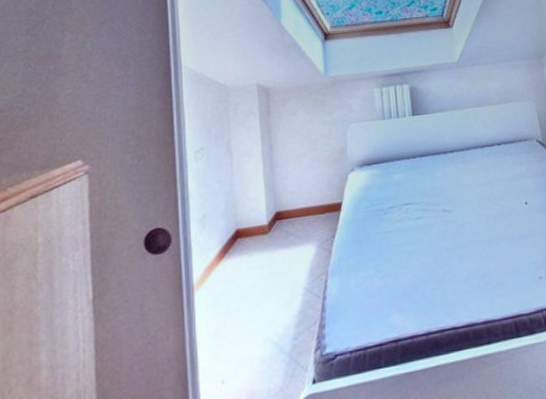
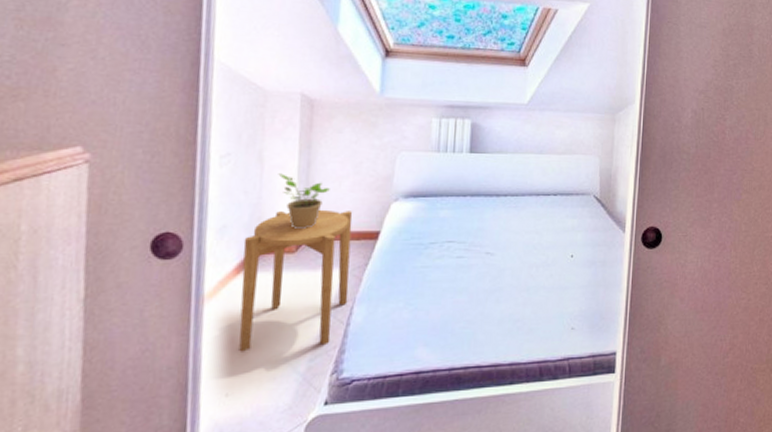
side table: none [222,186,321,337] -> present [239,209,353,352]
potted plant: none [245,160,292,210] -> present [278,173,330,228]

